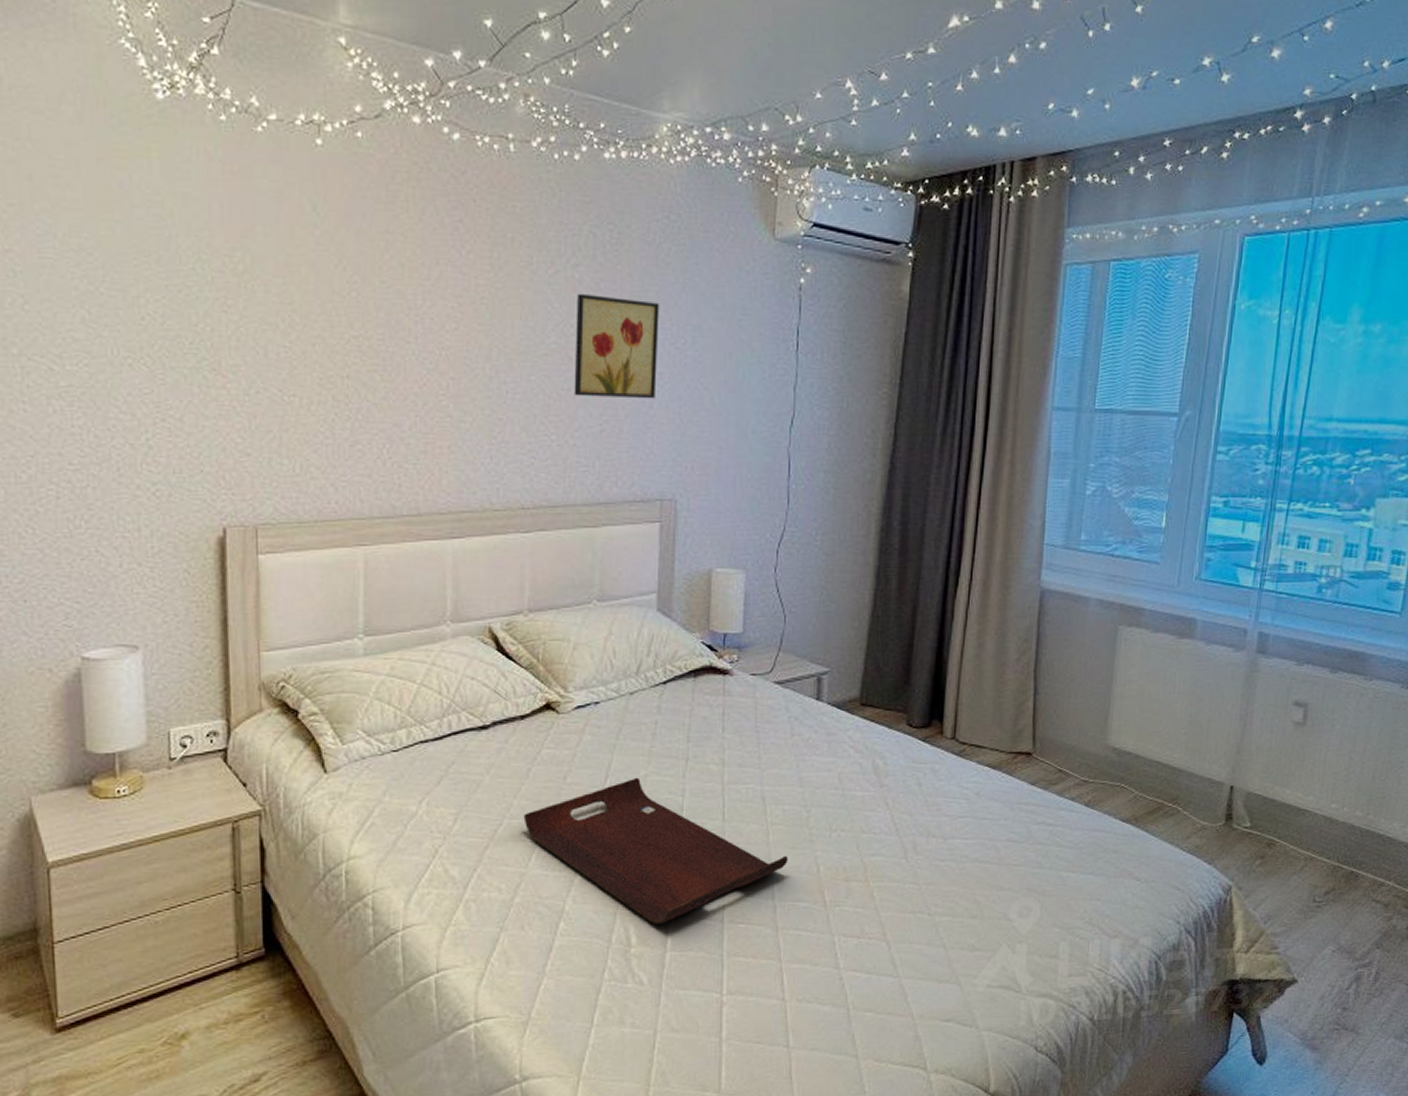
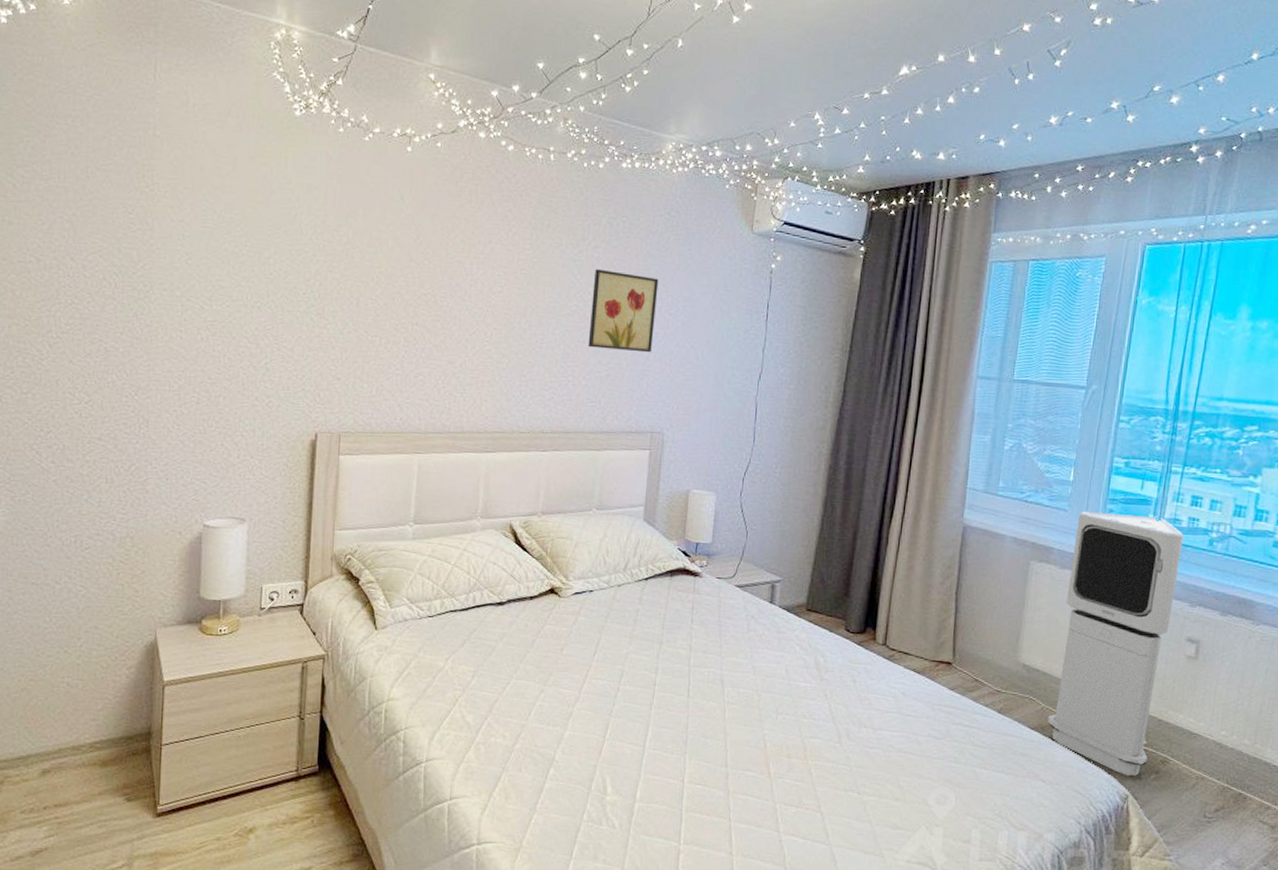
serving tray: present [523,777,789,924] -> none [527,654,741,778]
air purifier: none [1141,562,1290,864] -> present [1047,511,1184,776]

